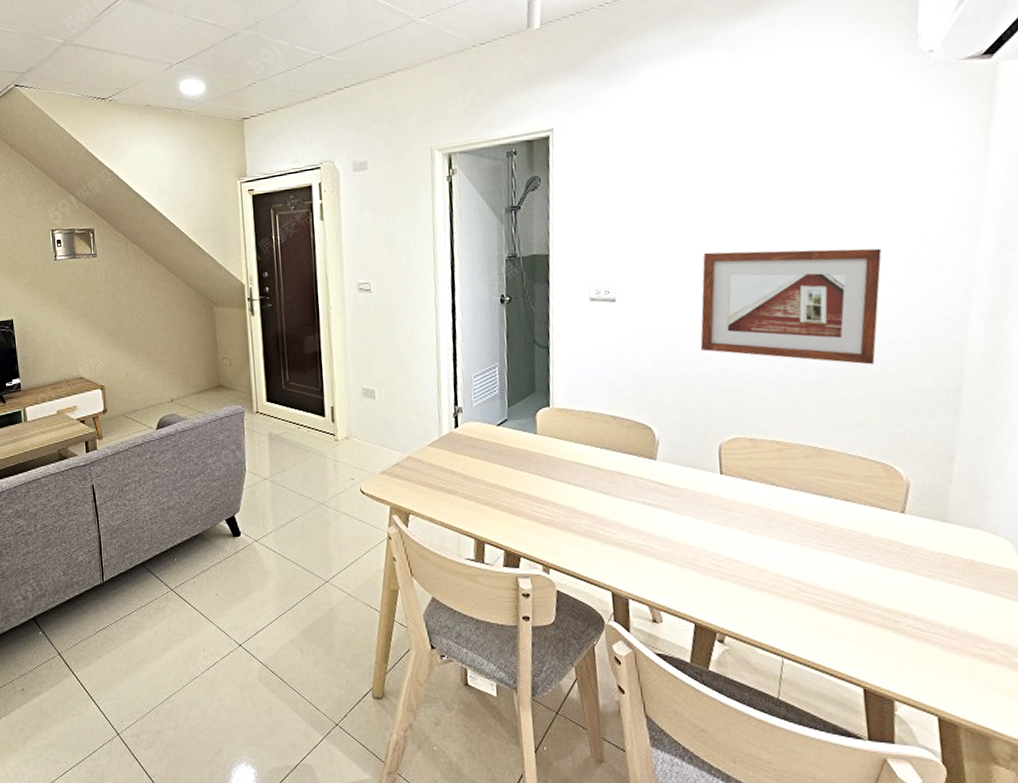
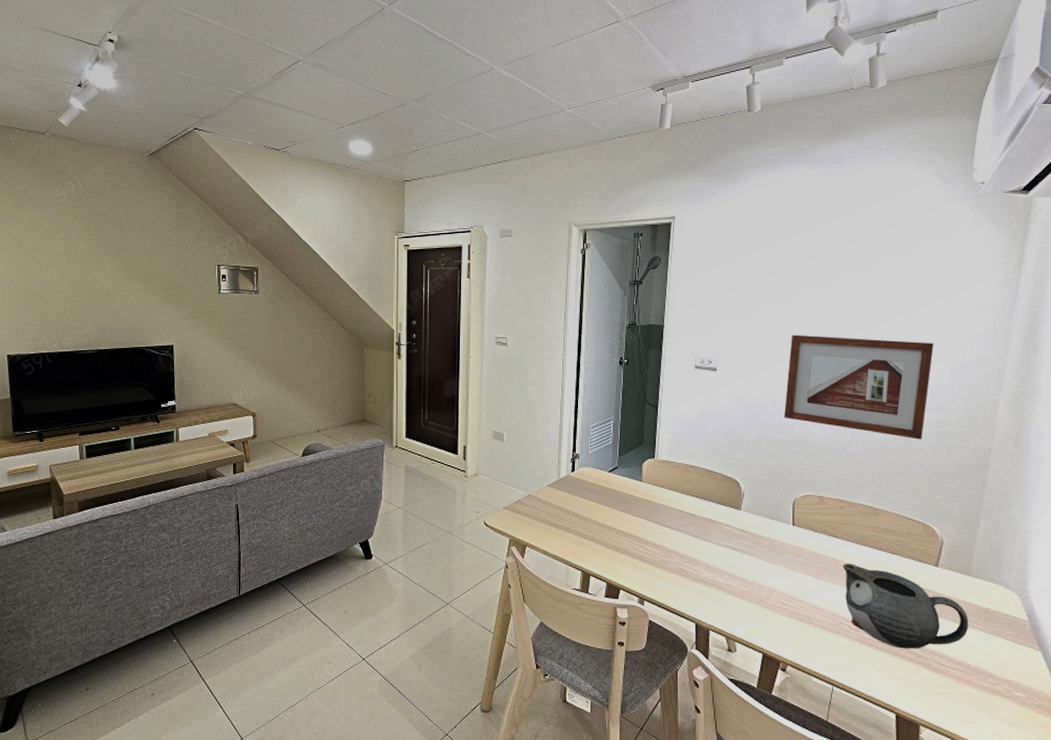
teapot: none [784,515,950,612] -> present [842,563,969,649]

